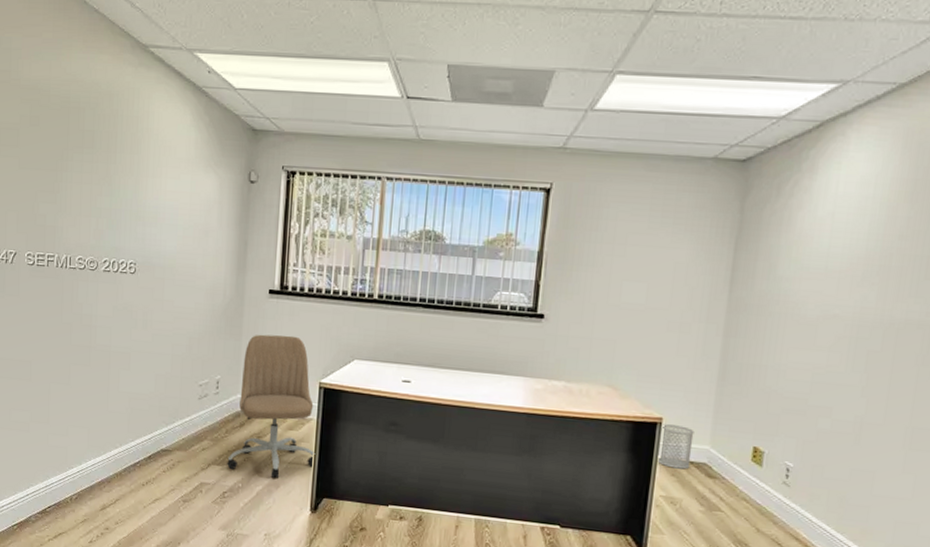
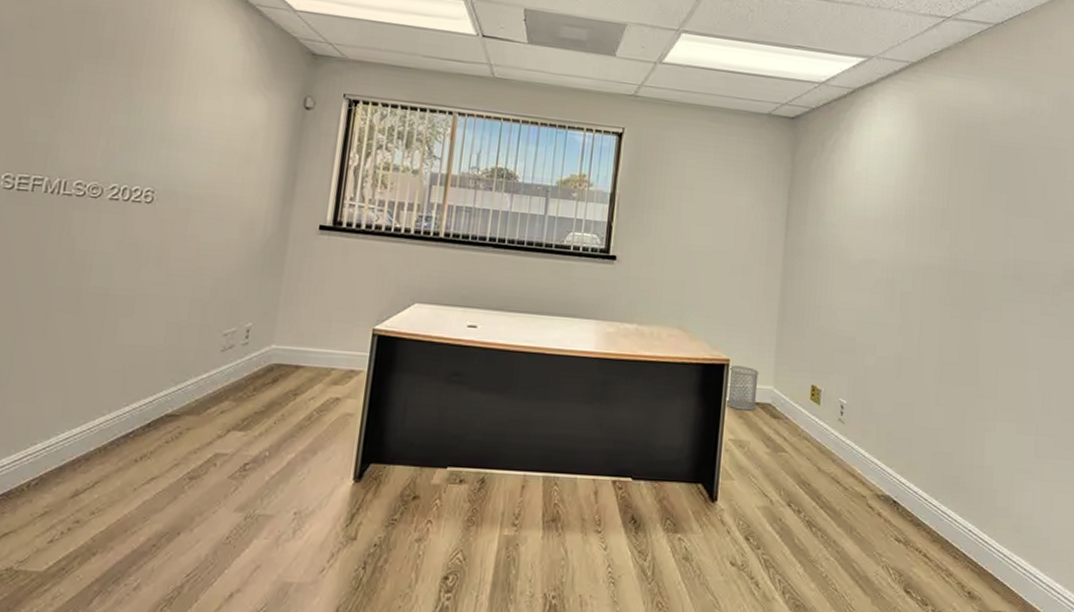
office chair: present [226,334,316,478] -> none [250,275,365,443]

